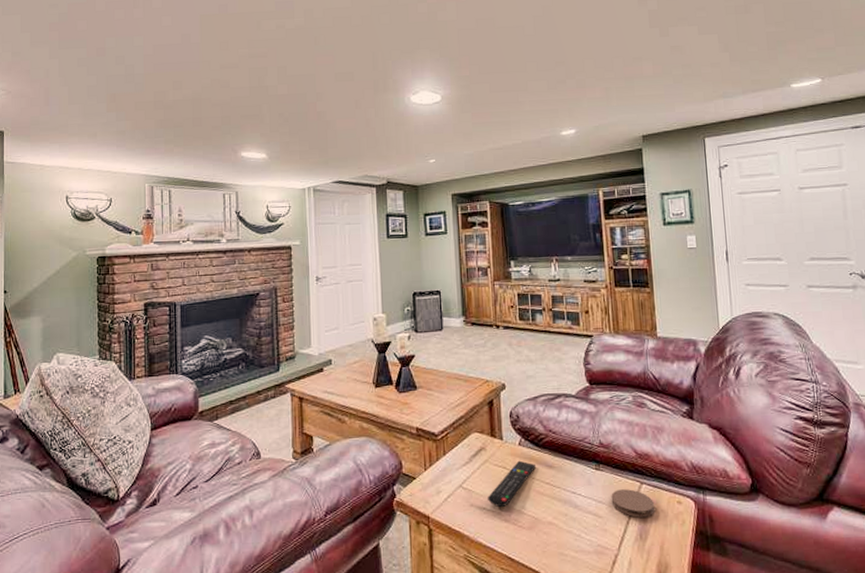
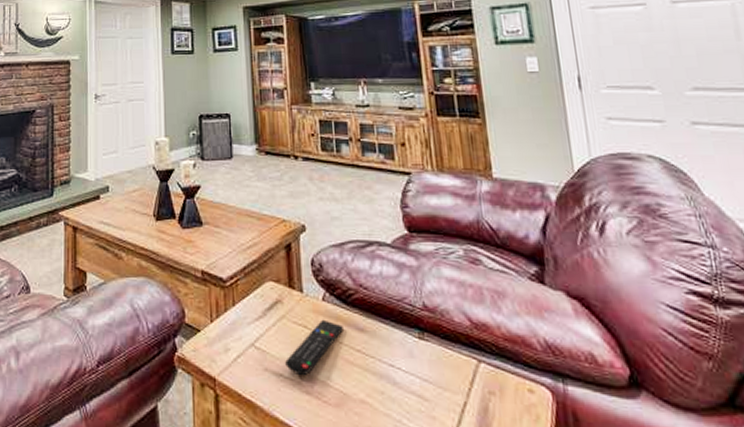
coaster: present [611,489,655,518] -> none [439,367,499,406]

